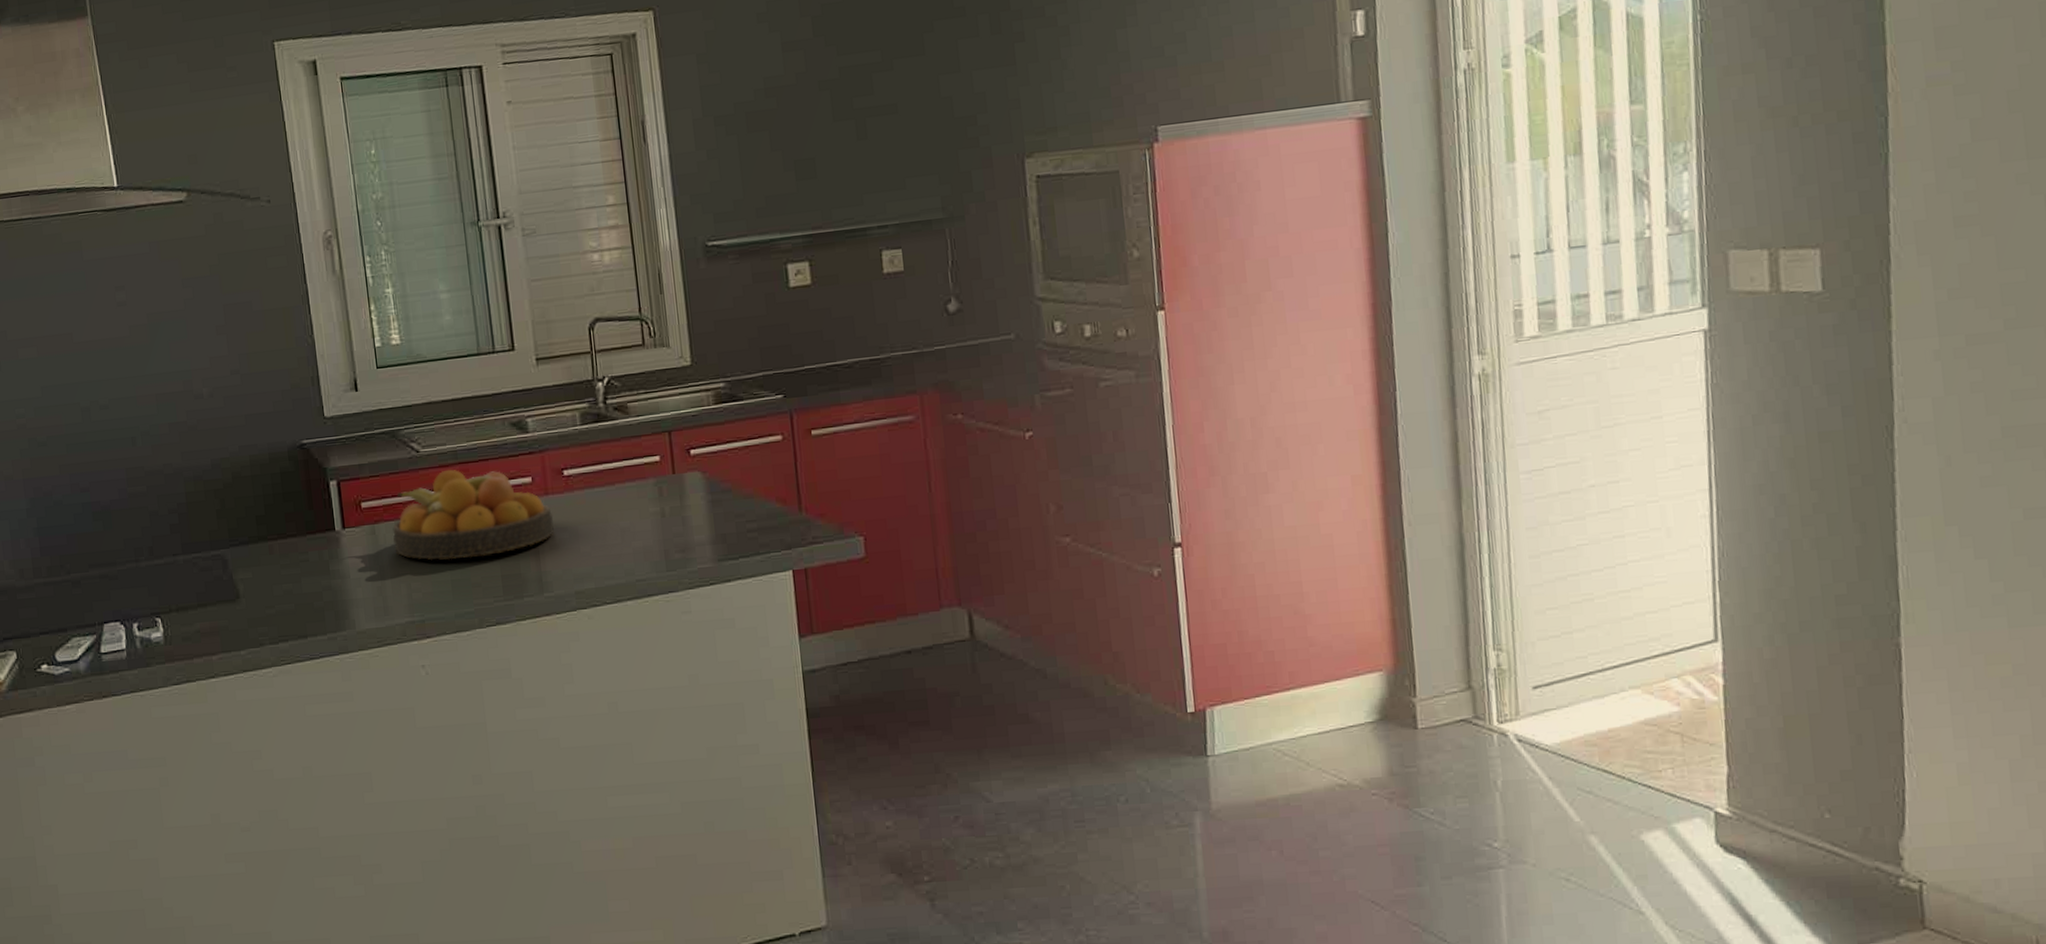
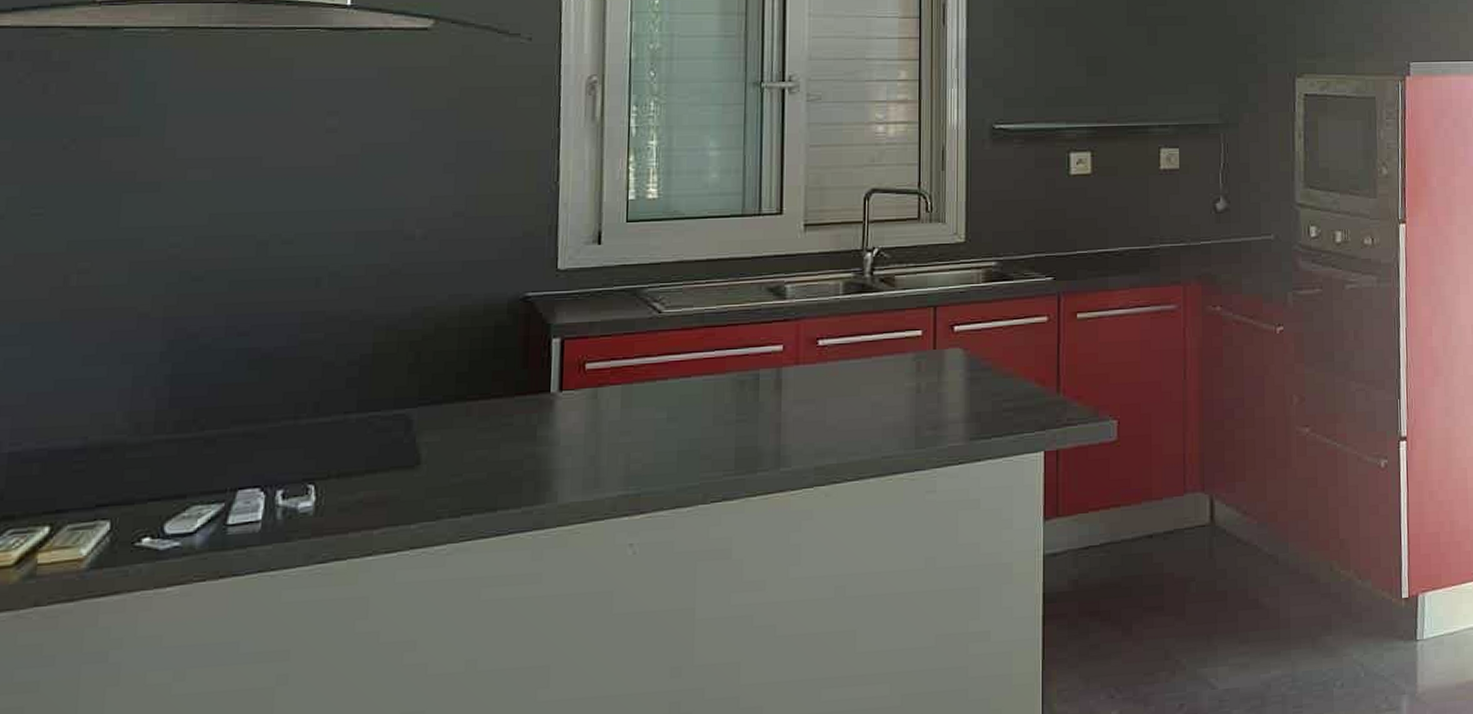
fruit bowl: present [392,469,555,561] -> none [617,332,802,429]

